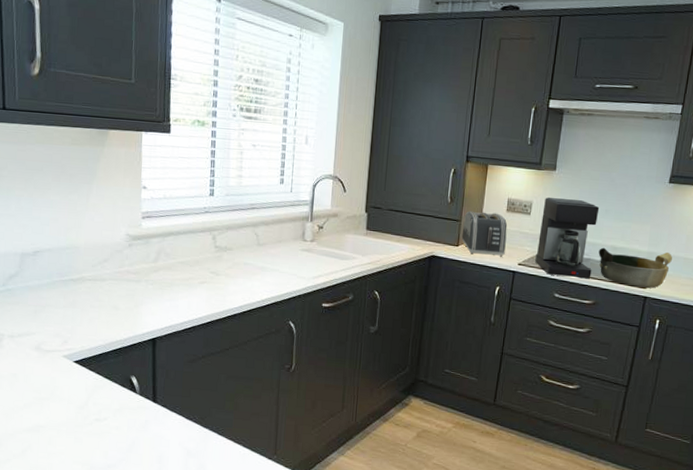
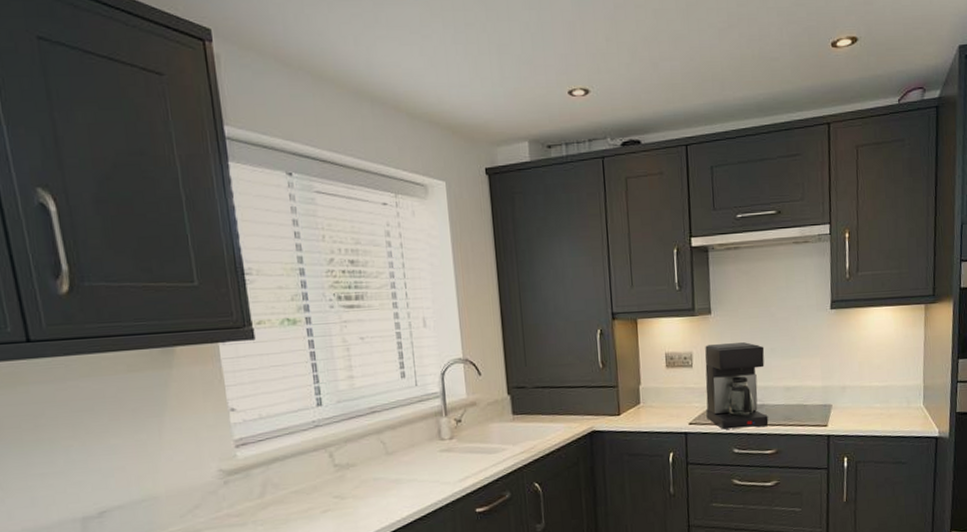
toaster: present [461,211,508,257] -> none [621,371,672,422]
cooking pot: present [598,247,672,288] -> none [771,384,848,427]

